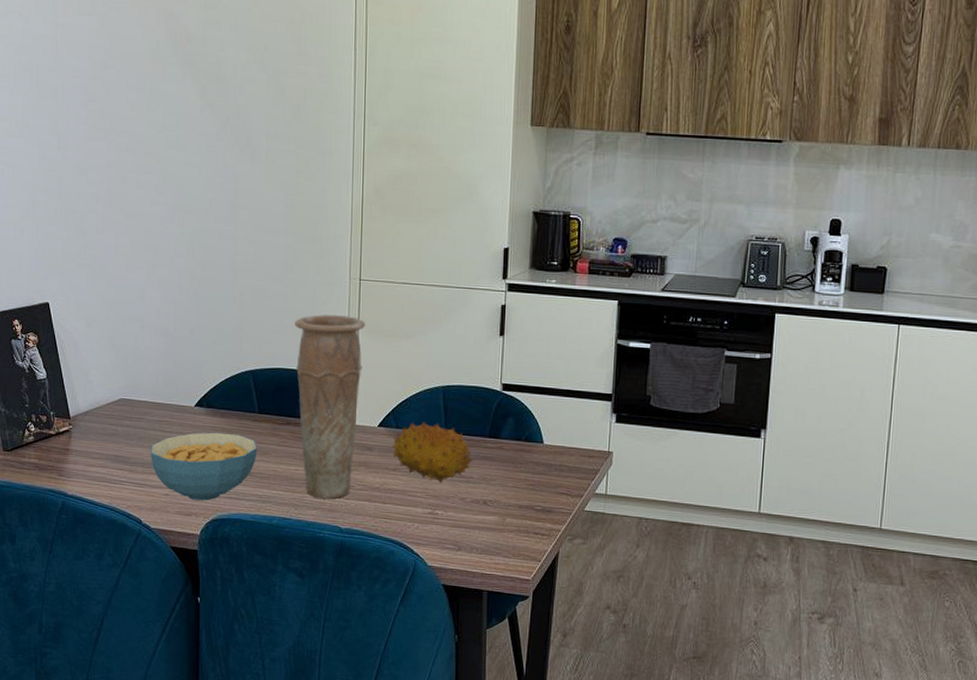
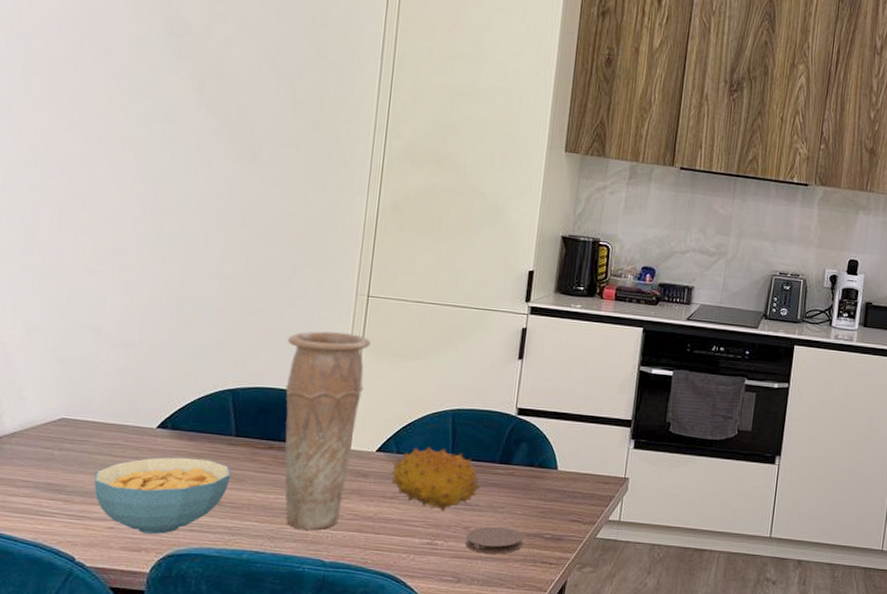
coaster: none [462,498,516,524] -> present [465,527,524,554]

